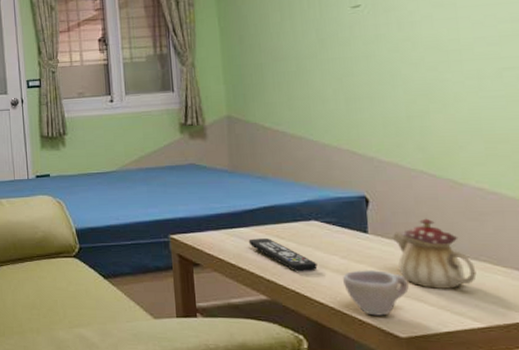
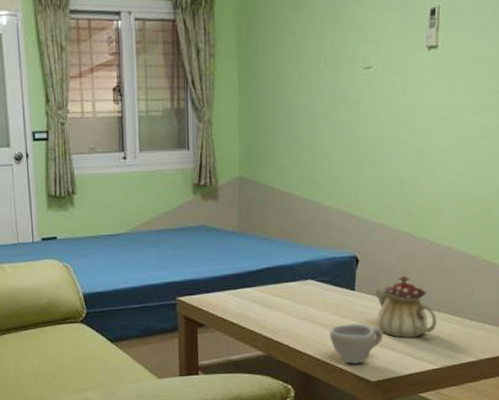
remote control: present [248,238,318,272] -> none [250,298,309,328]

